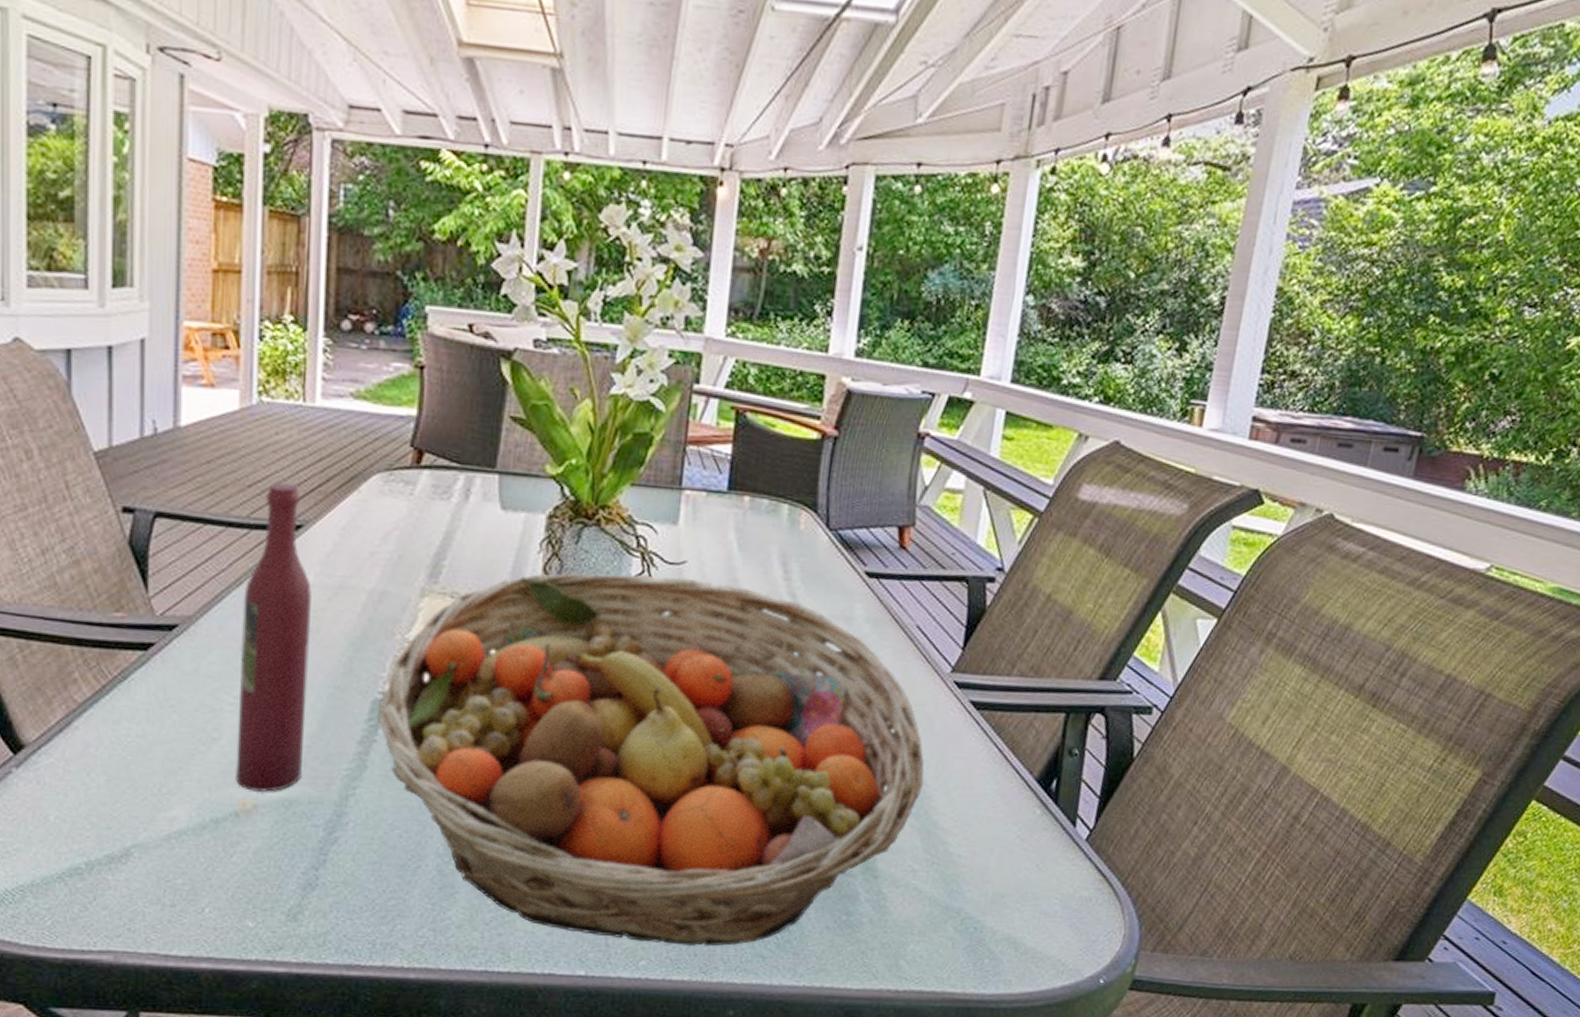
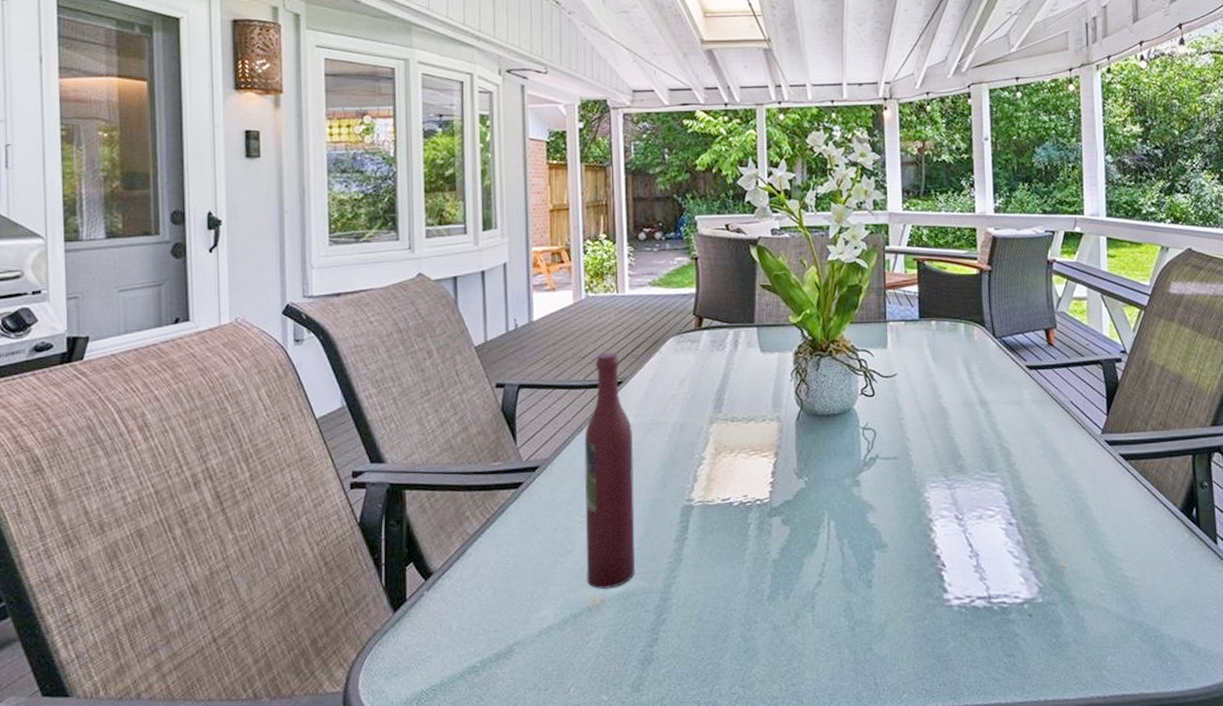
fruit basket: present [378,572,925,947] -> none [687,386,1096,678]

